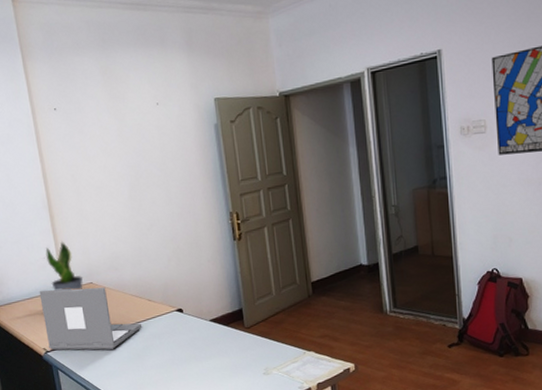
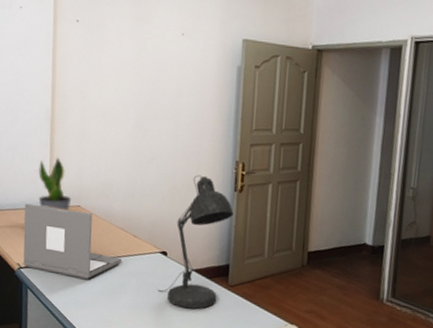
desk lamp: none [181,231,237,357] -> present [158,175,234,309]

